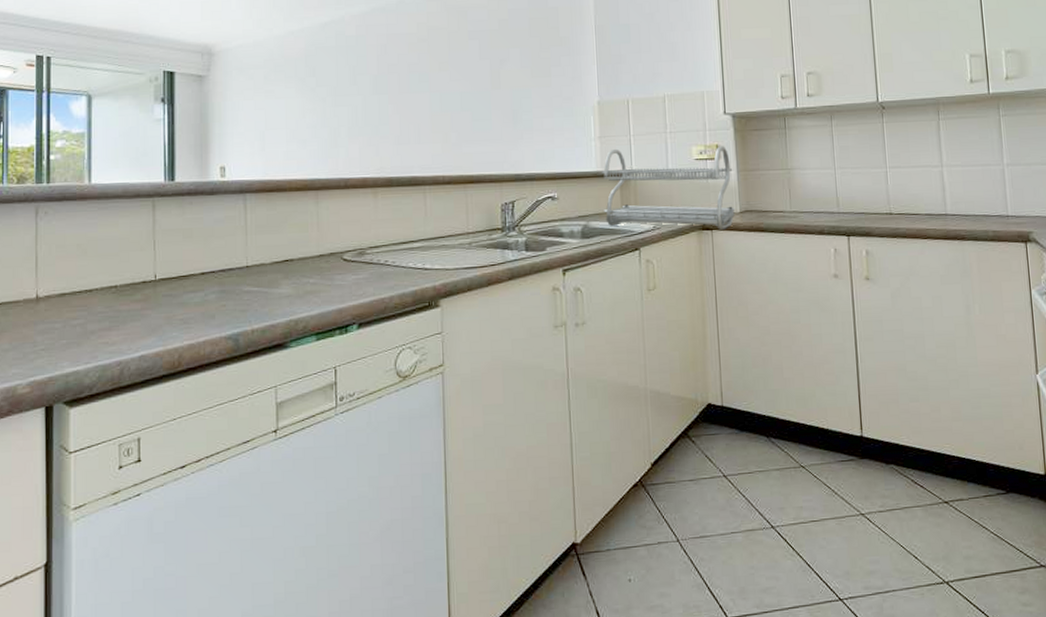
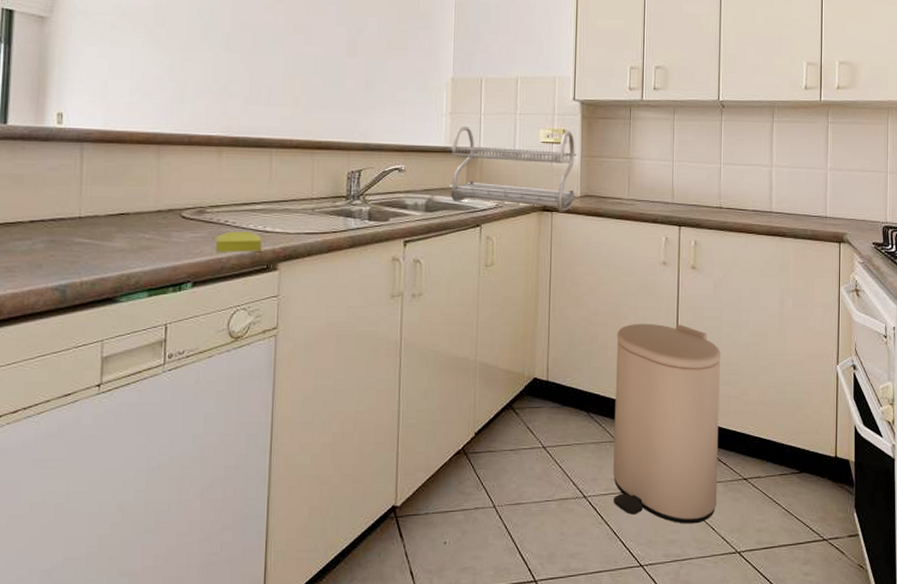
sponge: none [377,270,432,292] -> present [215,231,271,252]
pedal bin: none [791,339,917,553] -> present [613,323,720,524]

